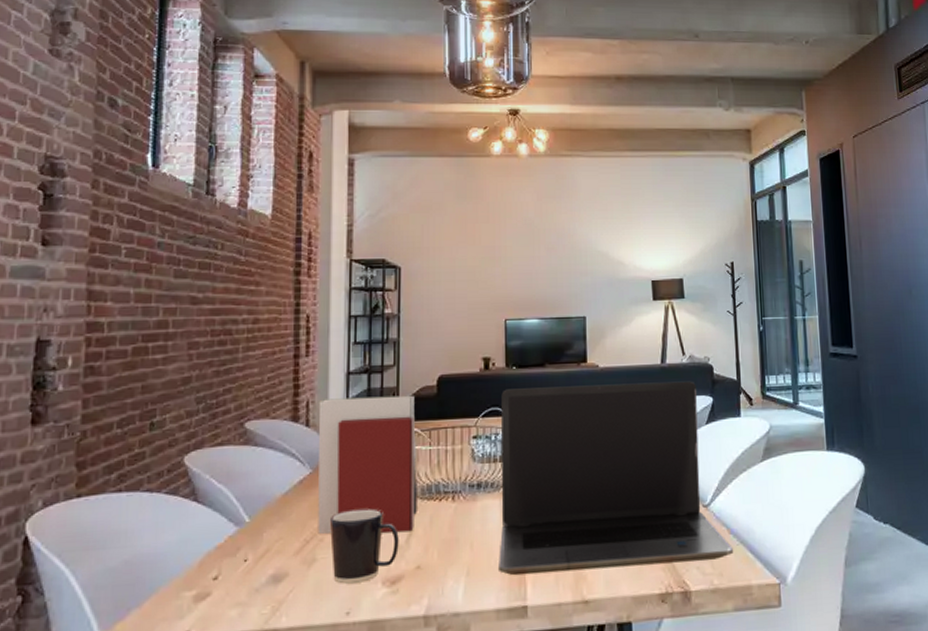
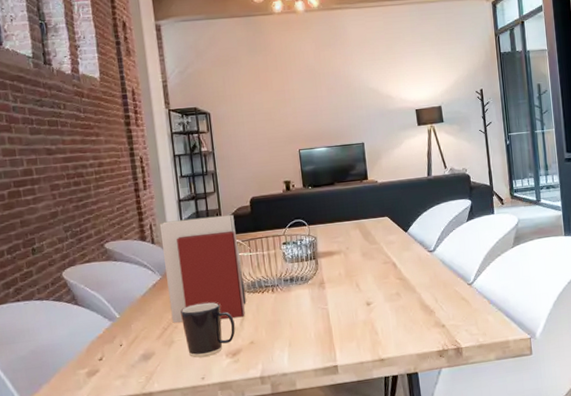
laptop computer: present [499,381,733,576] -> none [302,188,493,344]

